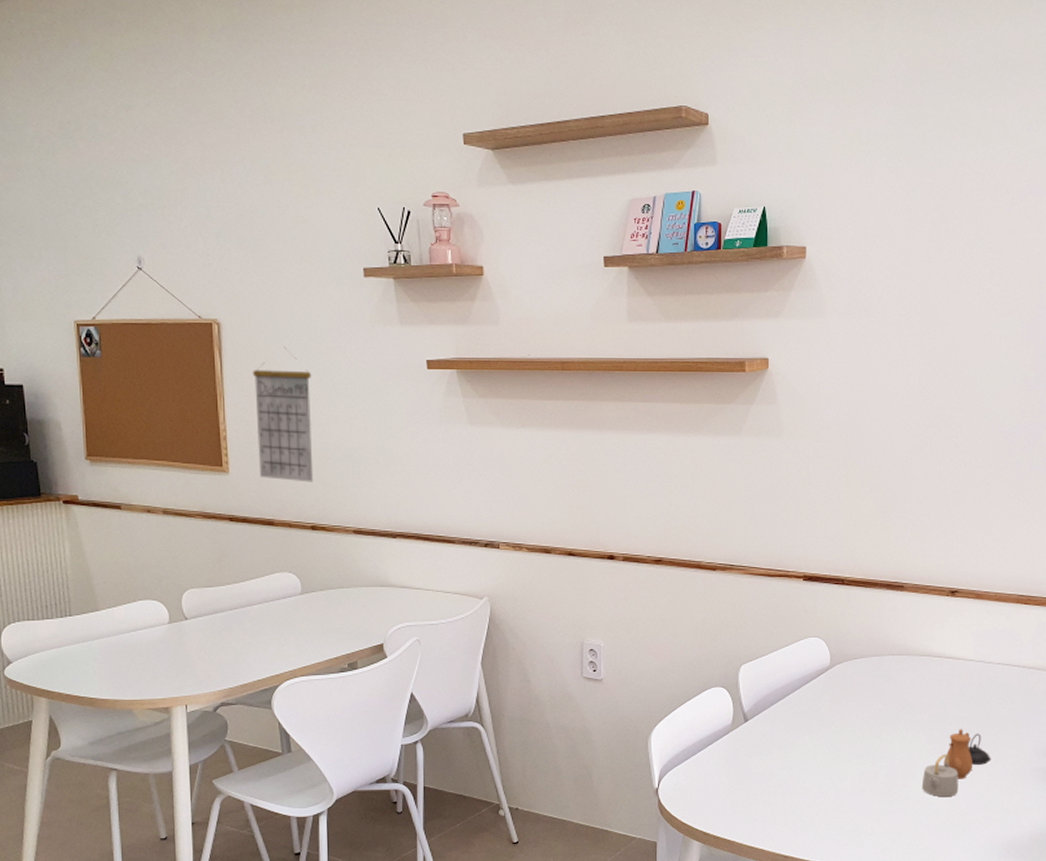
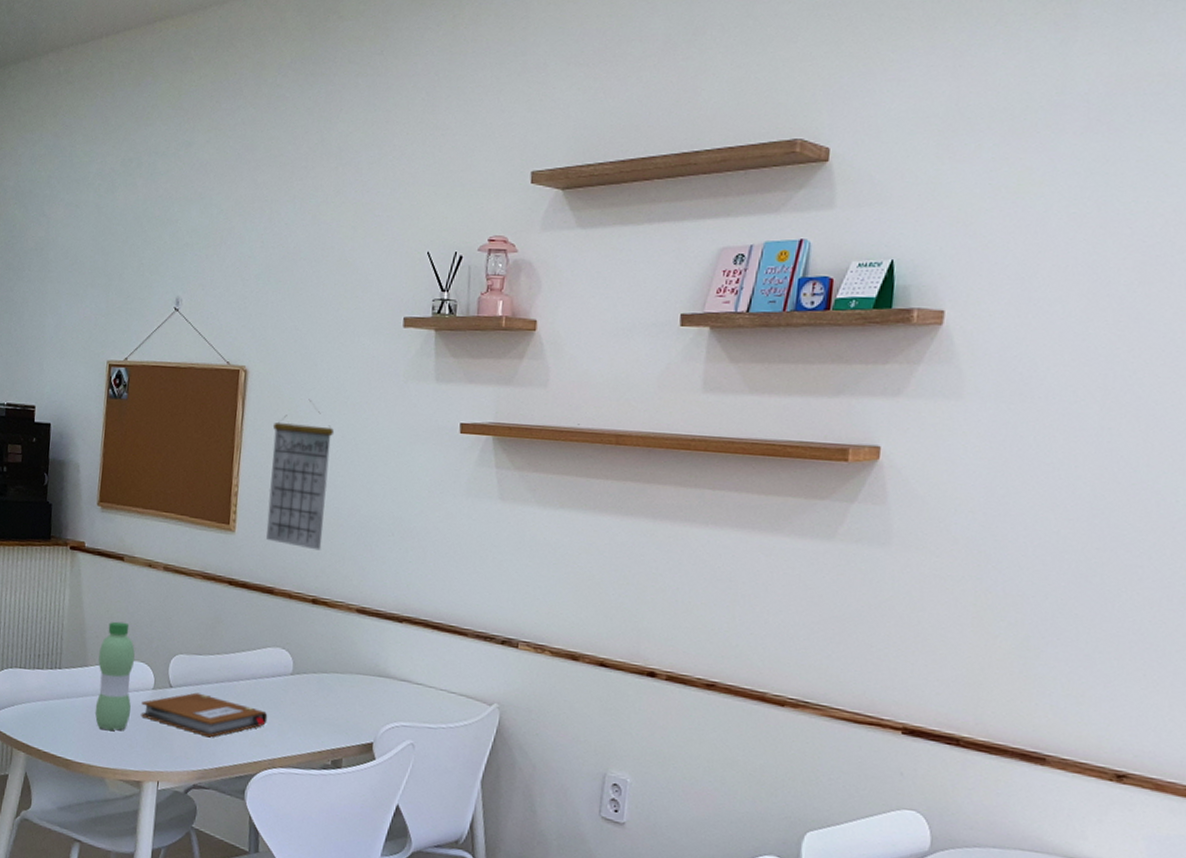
water bottle: none [109,566,150,667] -> present [94,621,135,732]
notebook: none [159,621,284,659] -> present [140,692,268,738]

